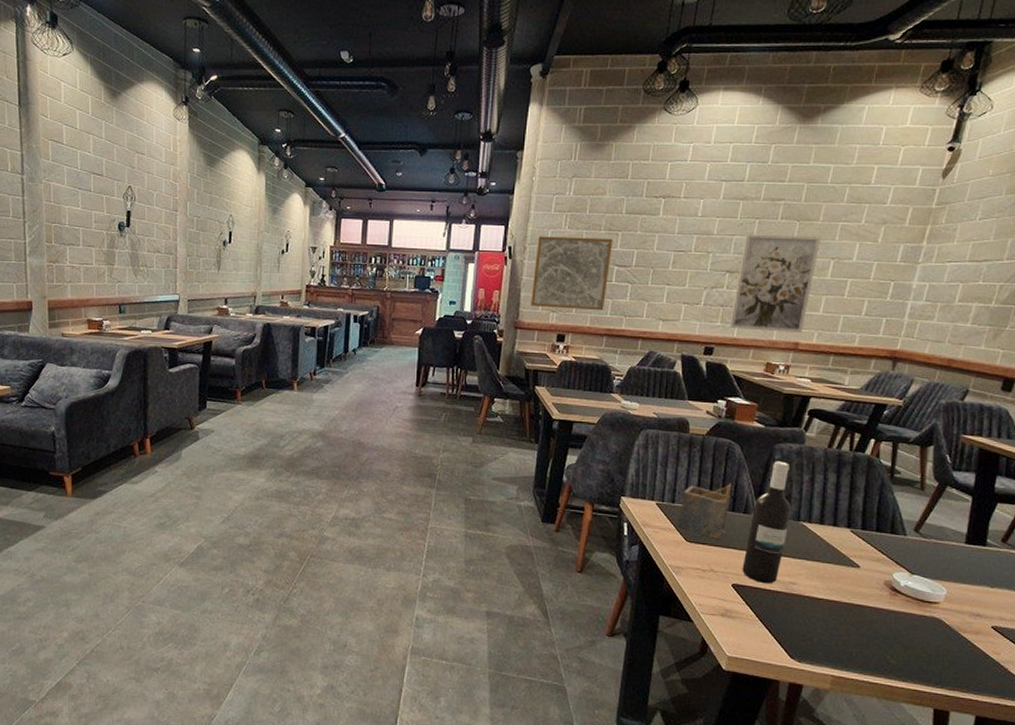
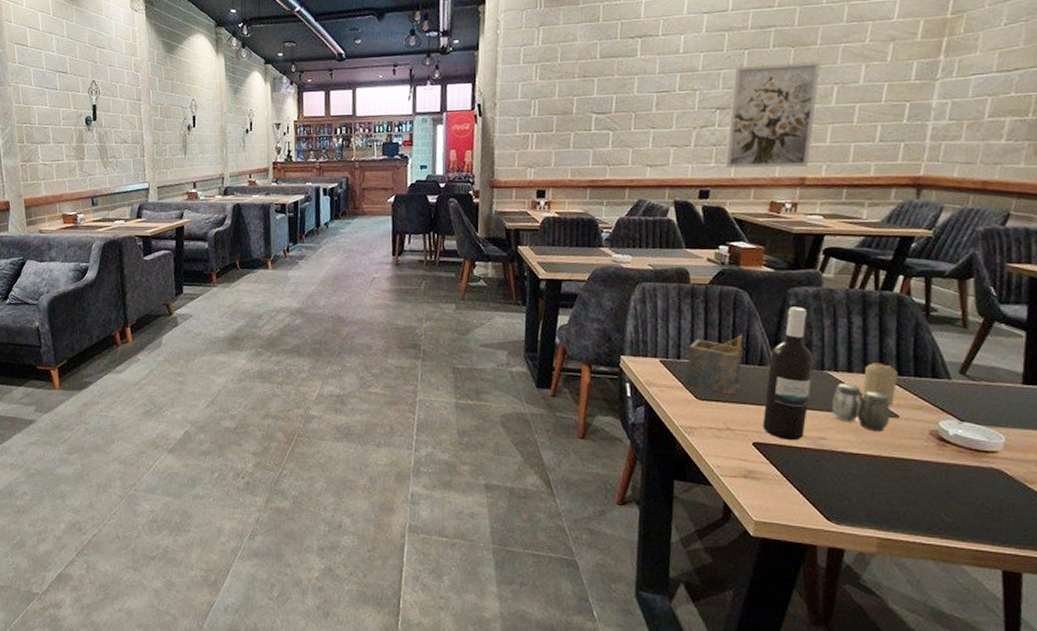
wall art: present [530,236,613,311] -> none [505,85,589,164]
salt and pepper shaker: none [802,534,854,580] -> present [831,383,891,432]
candle: none [829,517,862,557] -> present [861,363,898,406]

